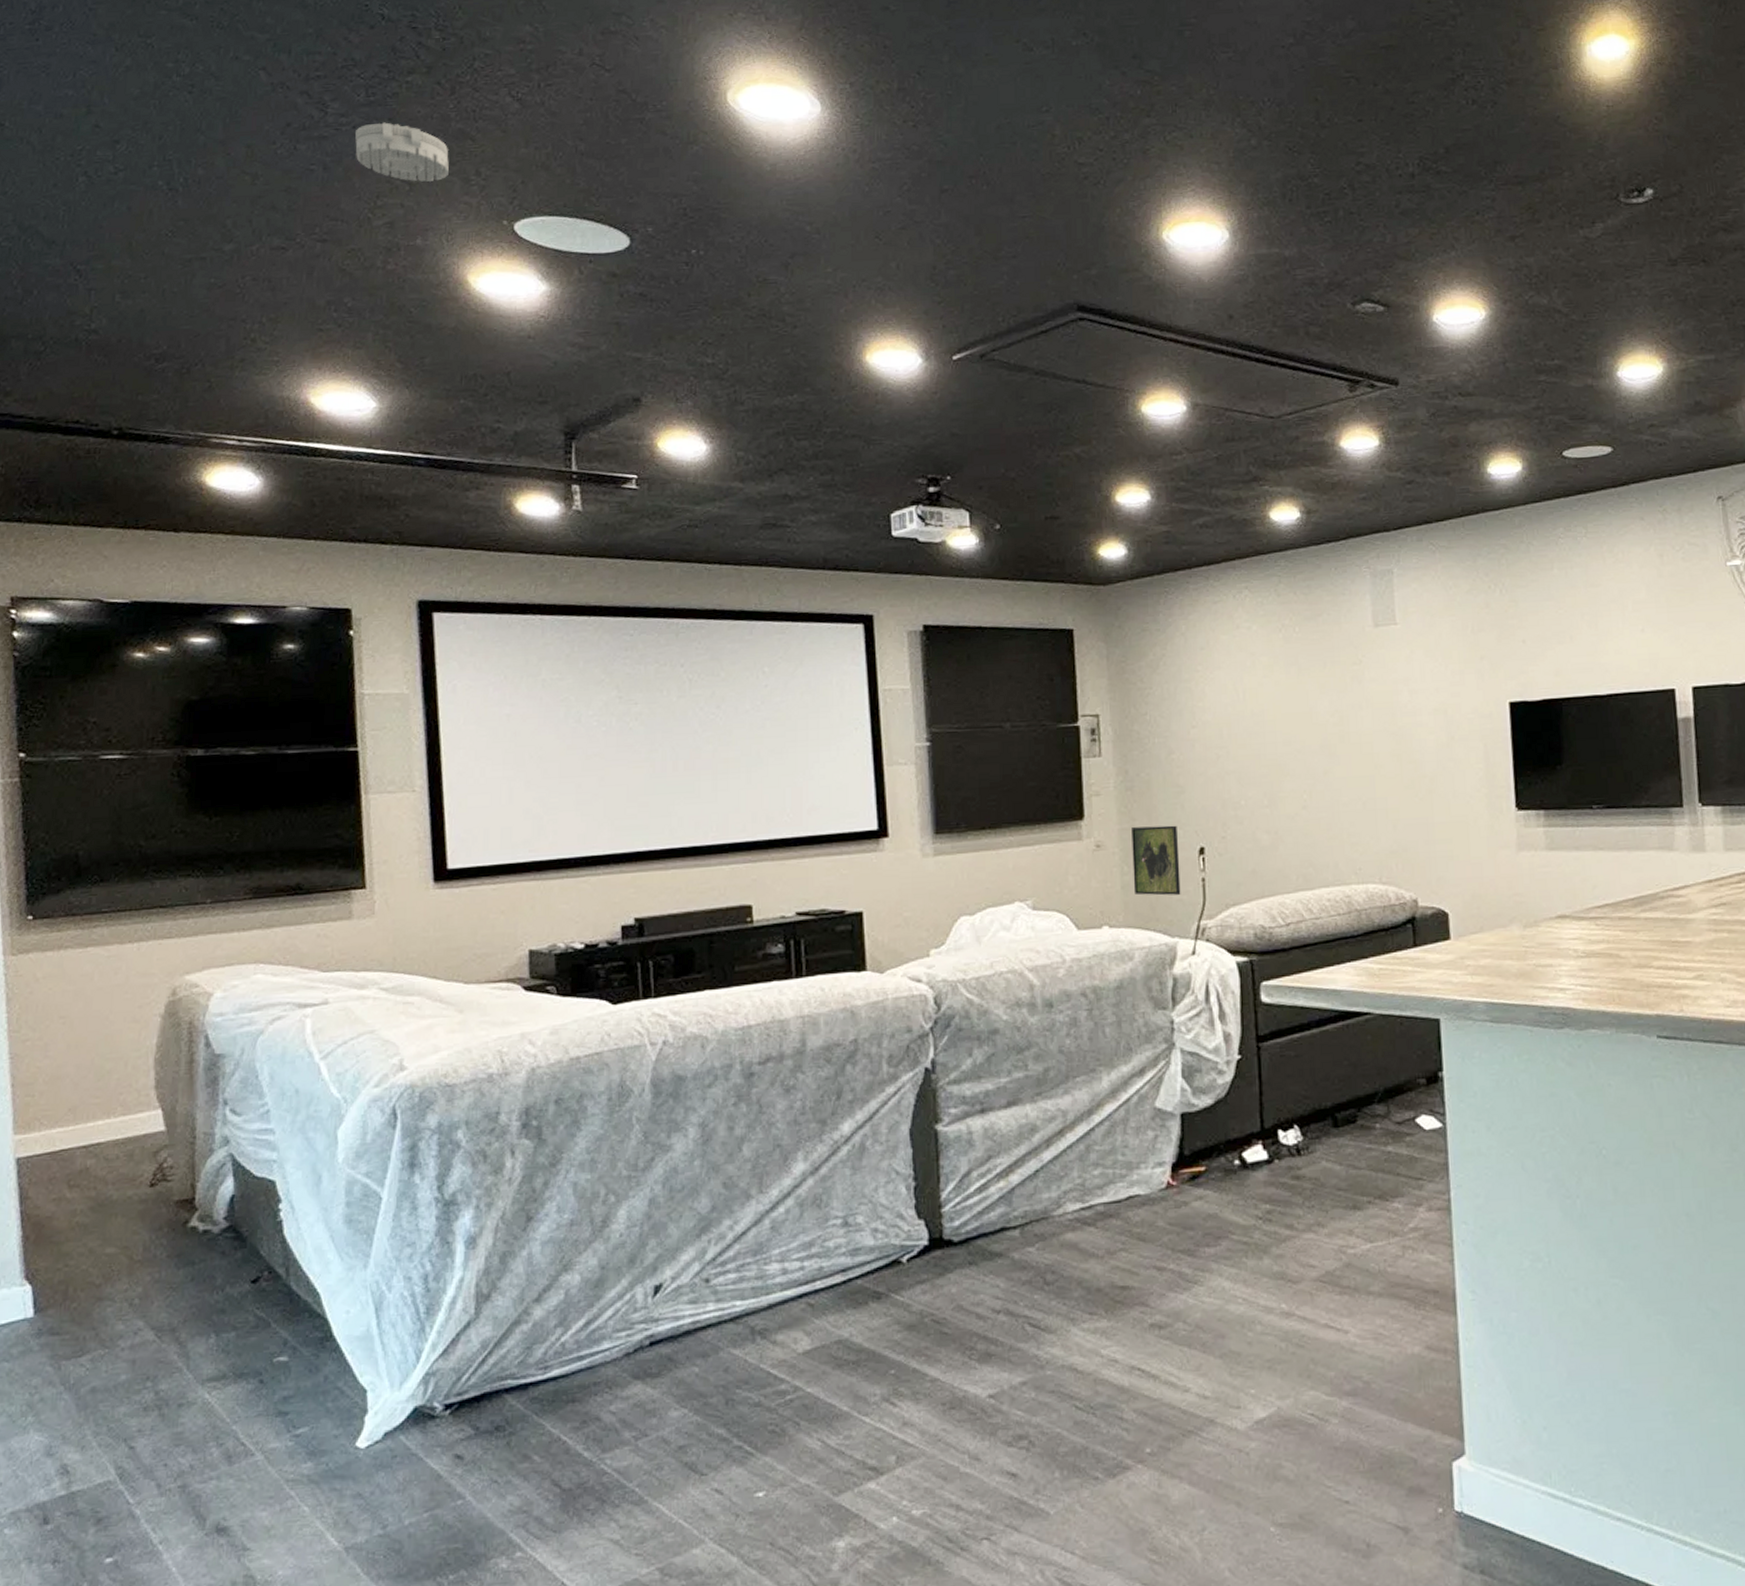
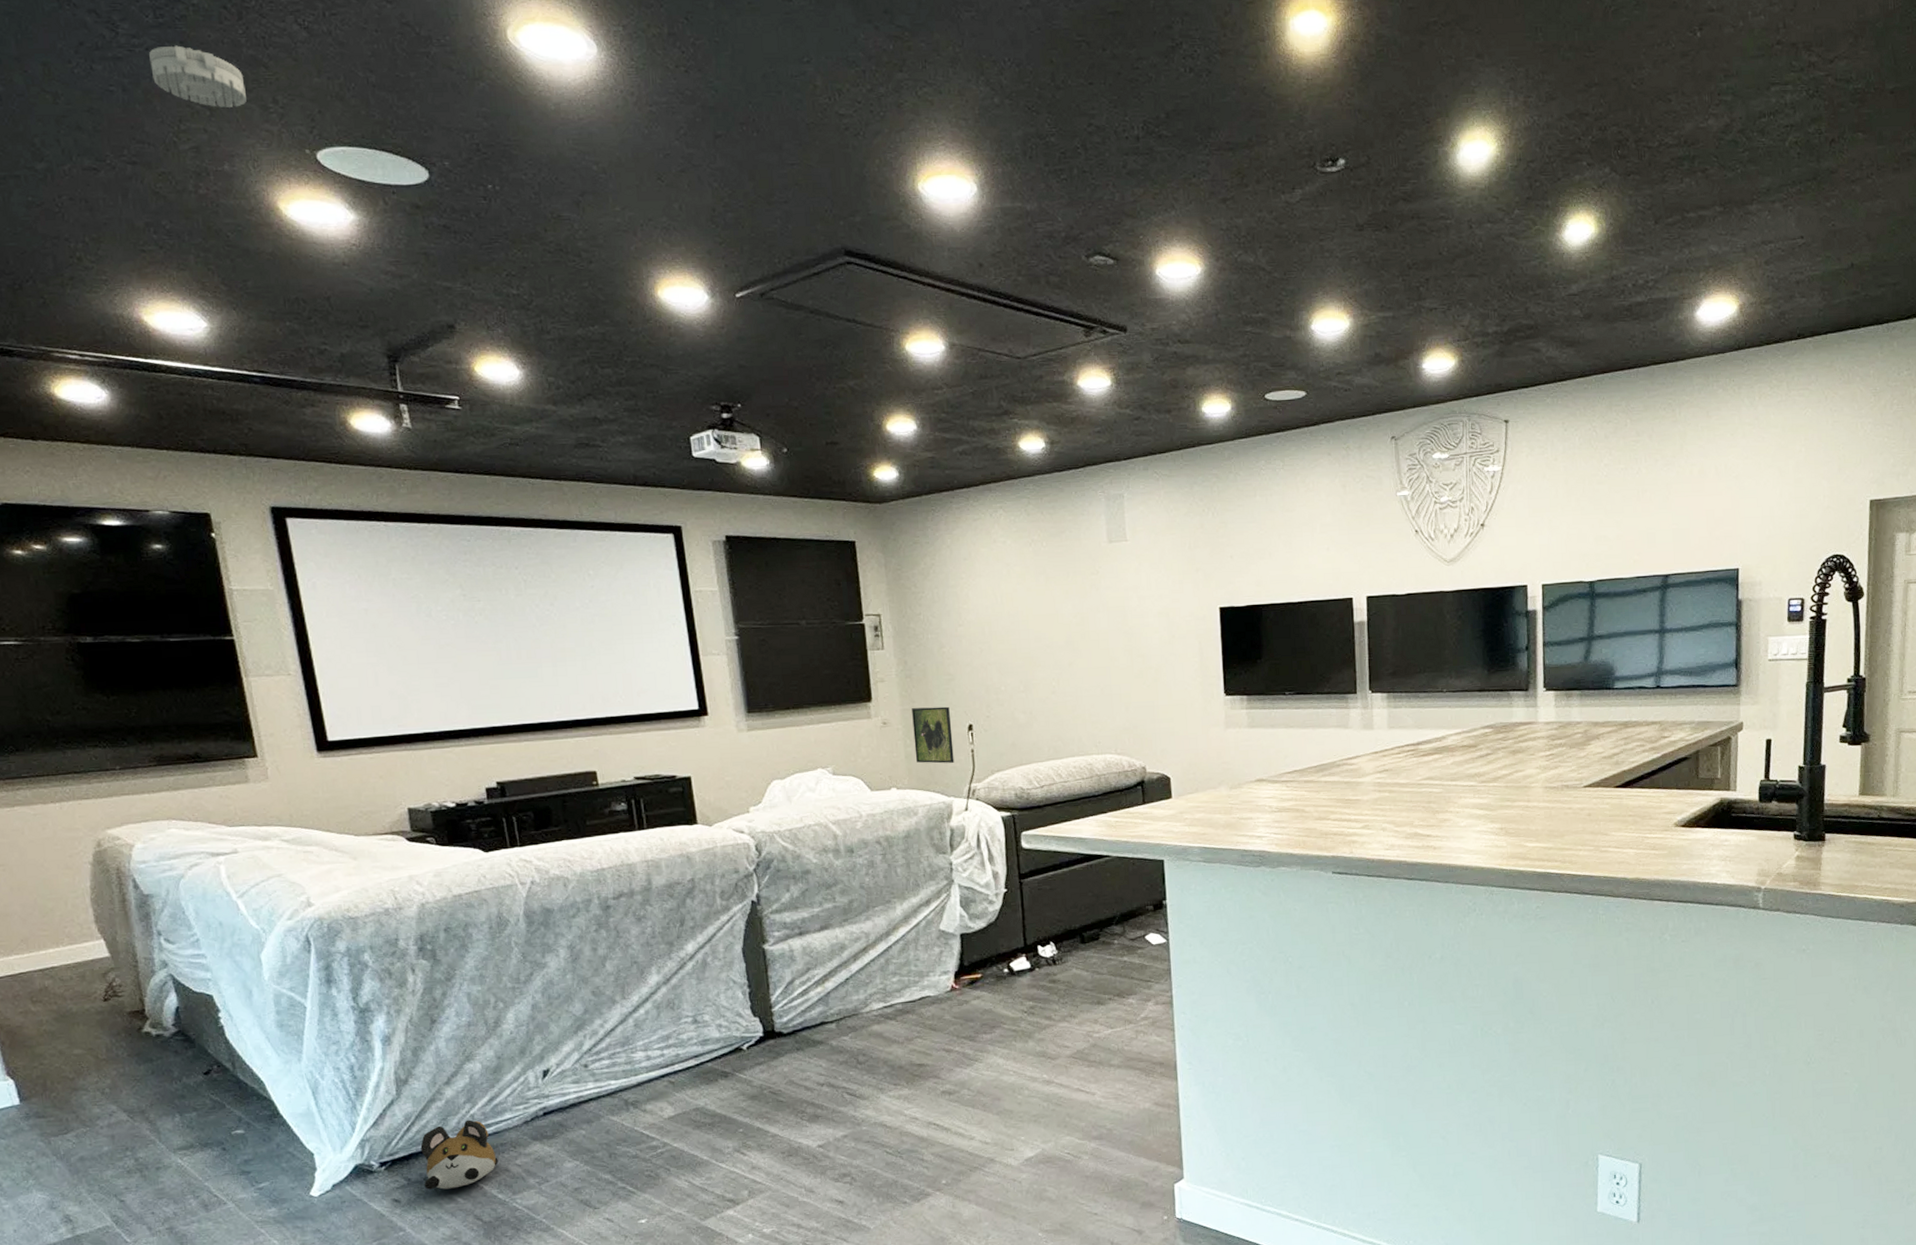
plush toy: none [494,1349,589,1443] -> present [420,1119,498,1190]

